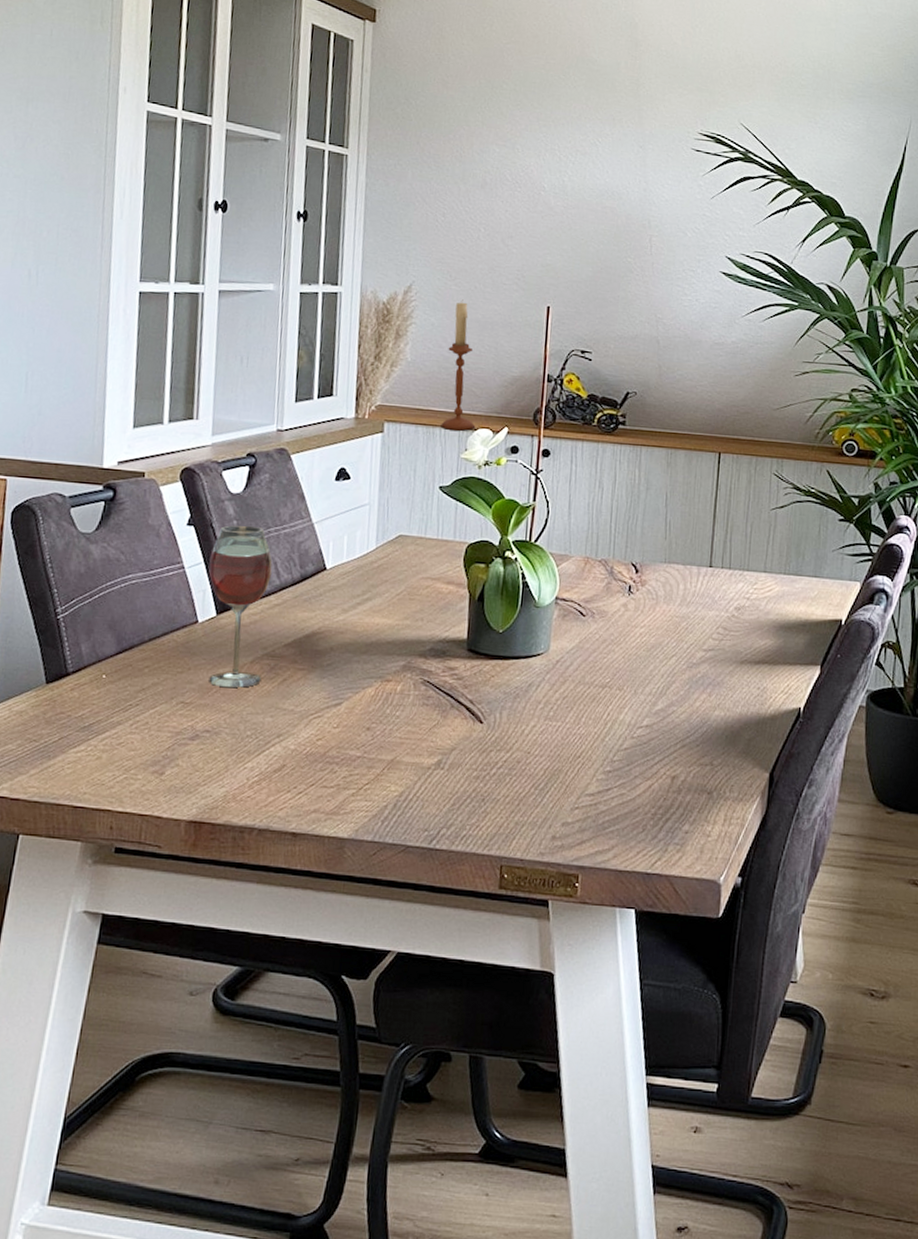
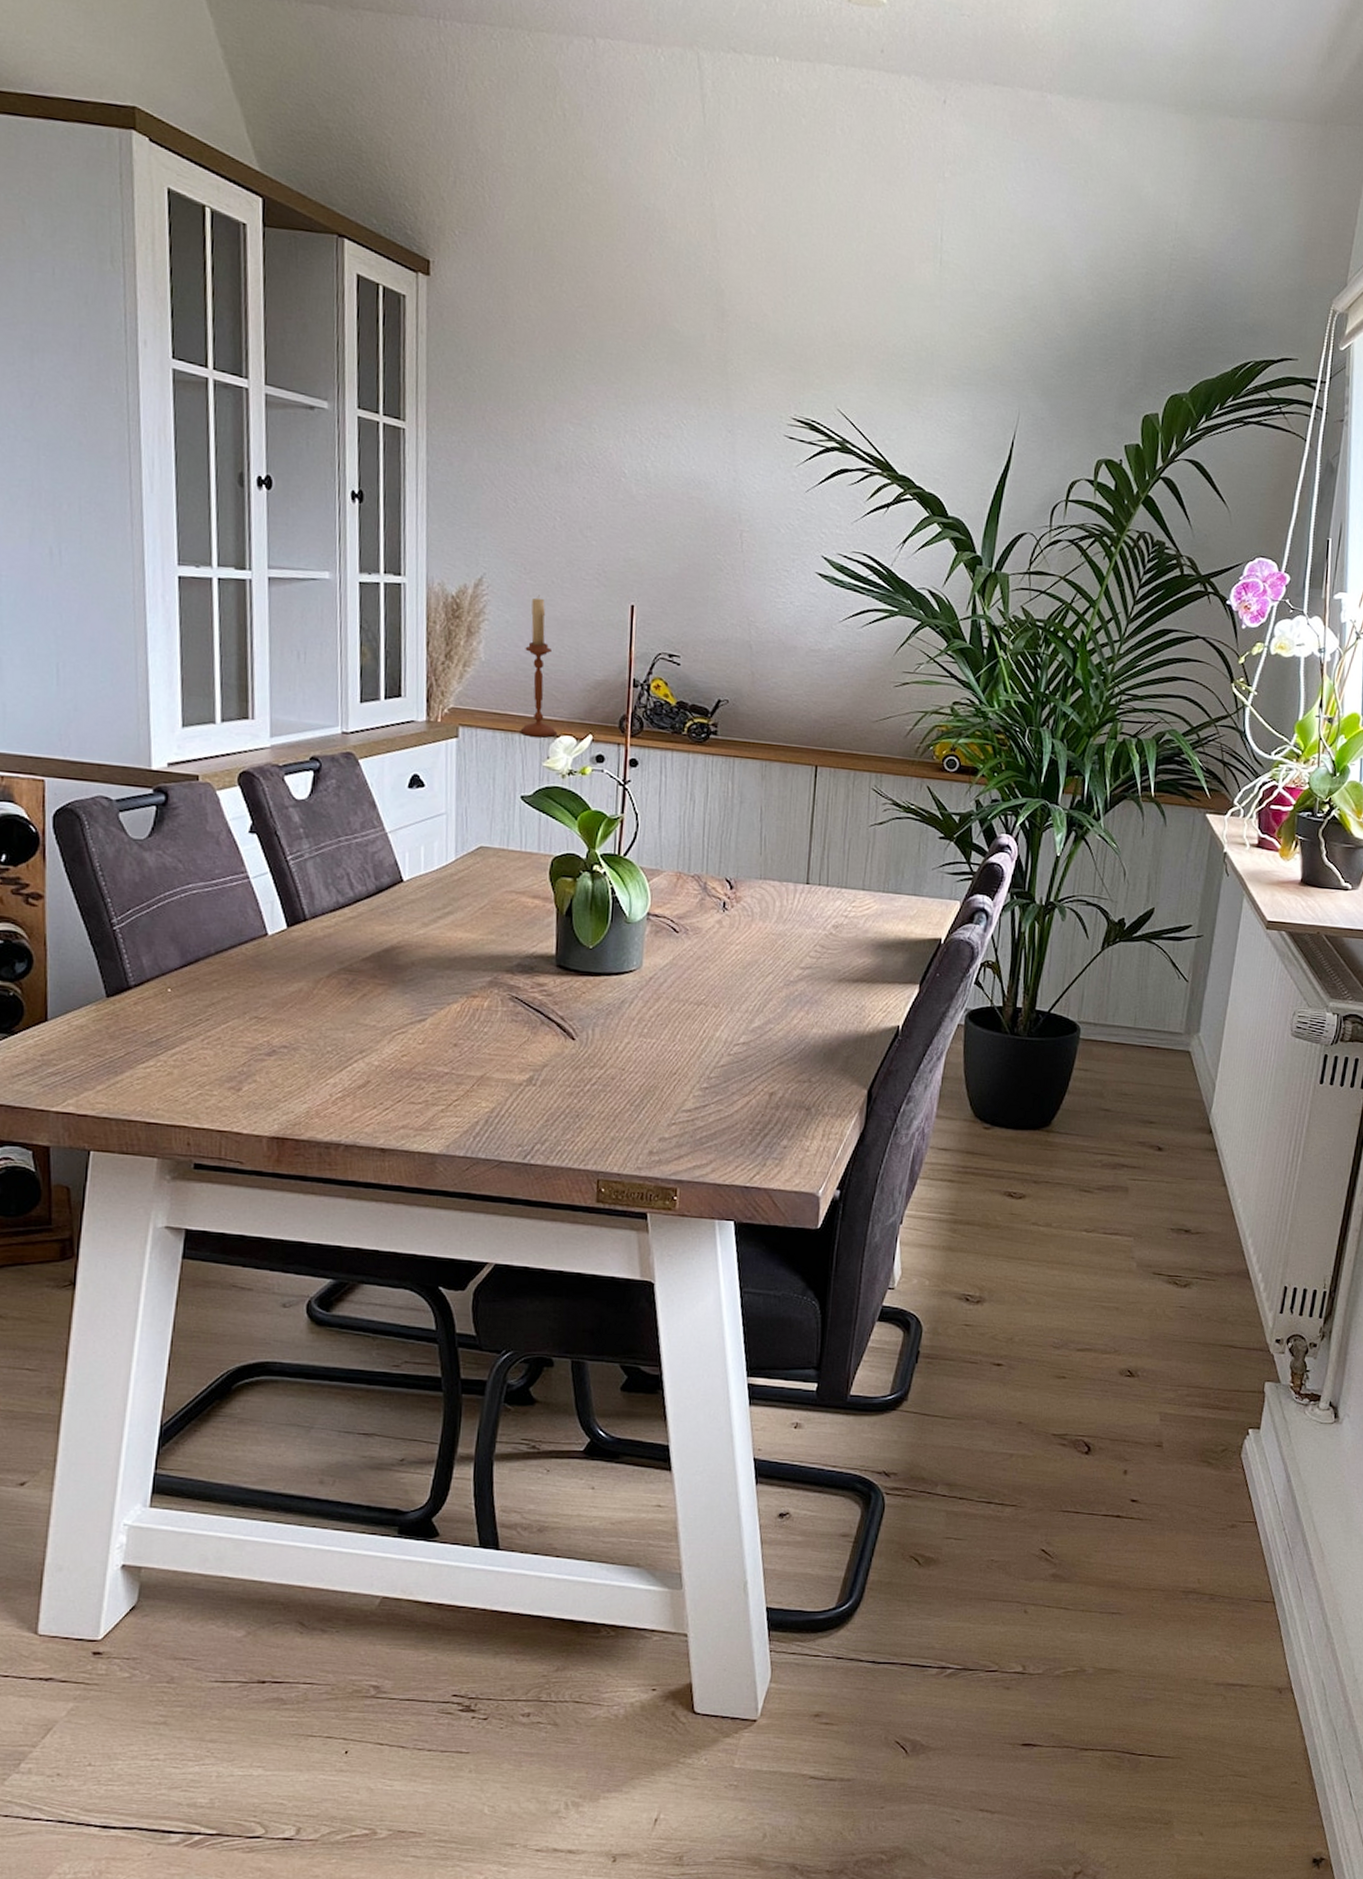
wineglass: present [208,525,273,688] -> none [275,833,345,1003]

